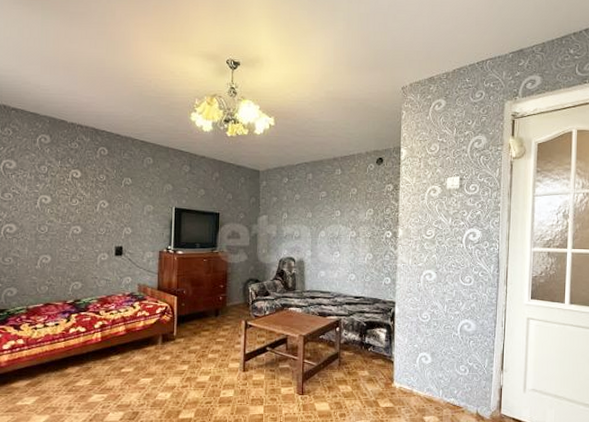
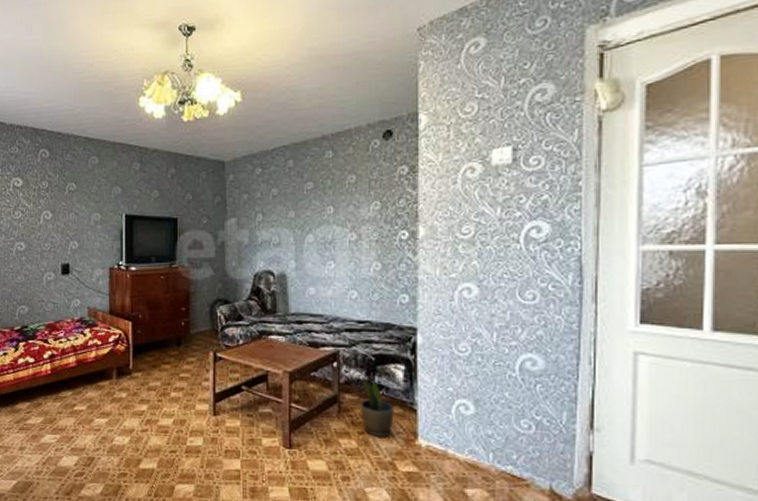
potted plant: none [355,339,378,382] -> present [360,378,394,437]

